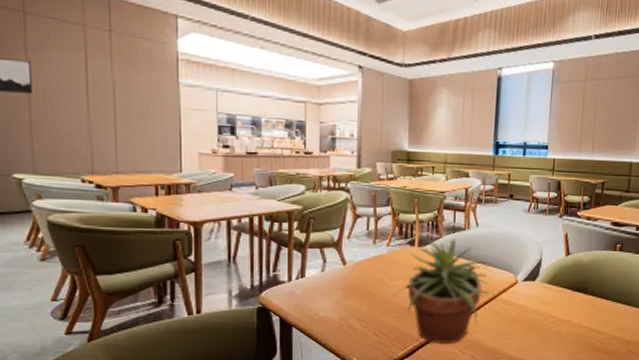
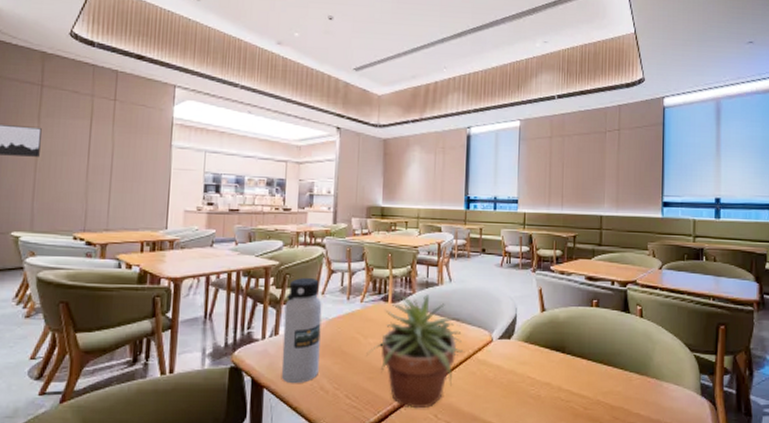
water bottle: none [309,221,348,323] -> present [281,277,322,384]

